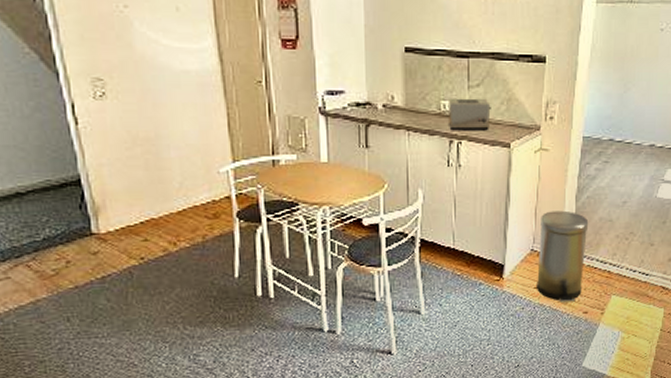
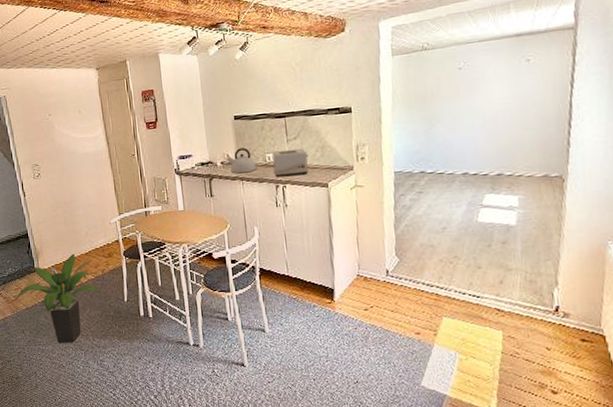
potted plant: none [58,211,199,335] -> present [17,253,101,343]
kettle: none [391,89,428,122] -> present [227,148,257,174]
pedal bin: present [537,210,589,303] -> none [363,238,411,324]

